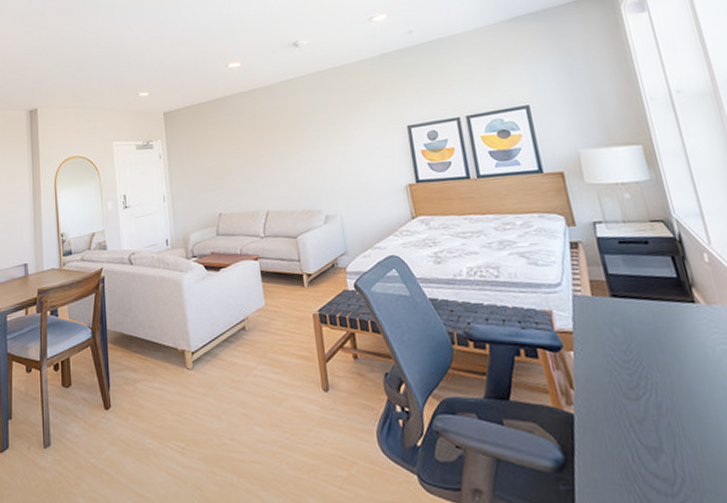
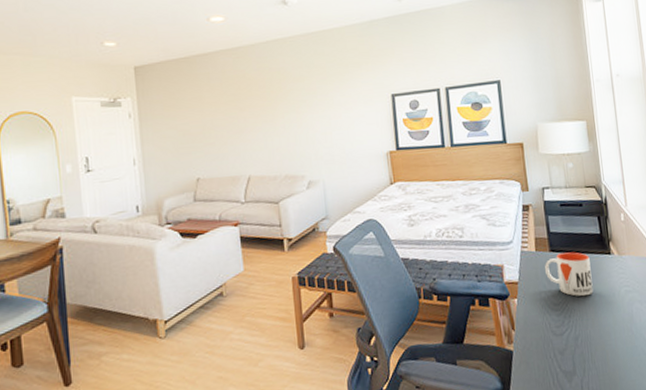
mug: none [605,298,676,353] -> present [545,252,594,296]

